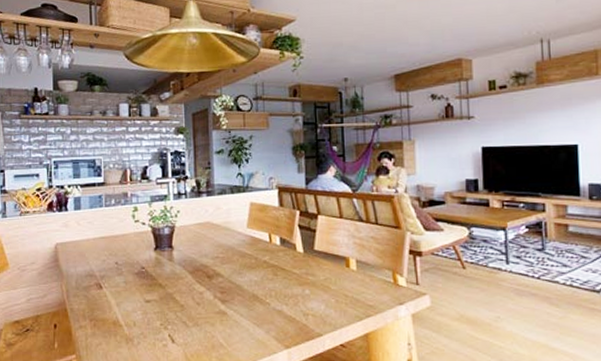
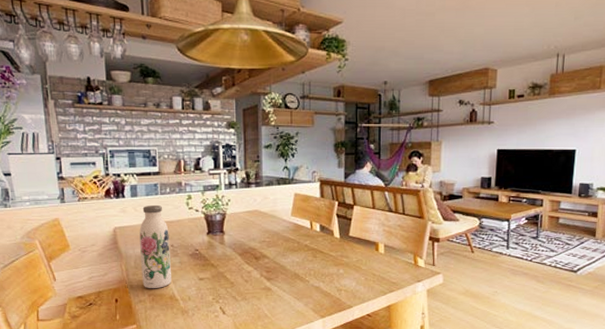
water bottle: none [82,218,115,313] -> present [139,204,172,289]

